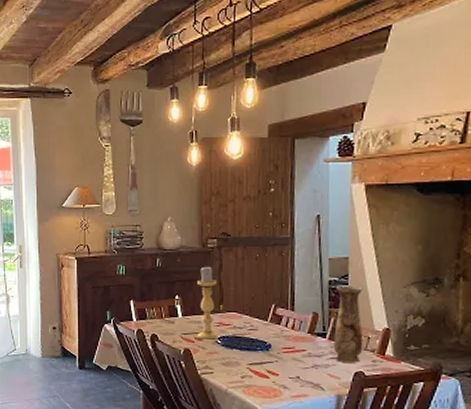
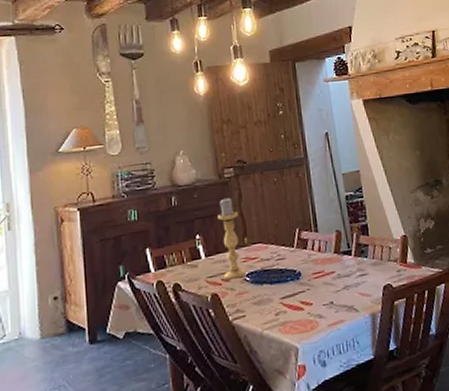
vase: present [333,286,364,363] -> none [353,198,387,278]

